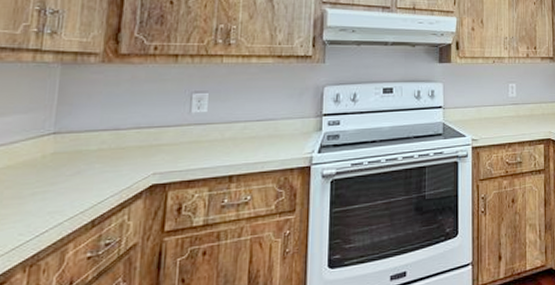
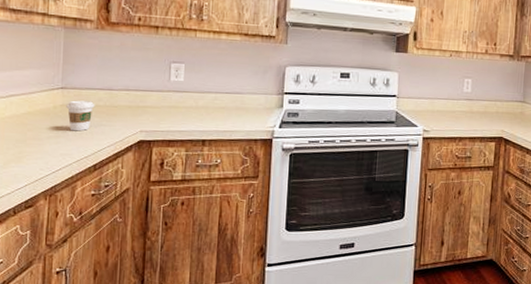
coffee cup: none [58,145,97,183] -> present [66,100,95,131]

